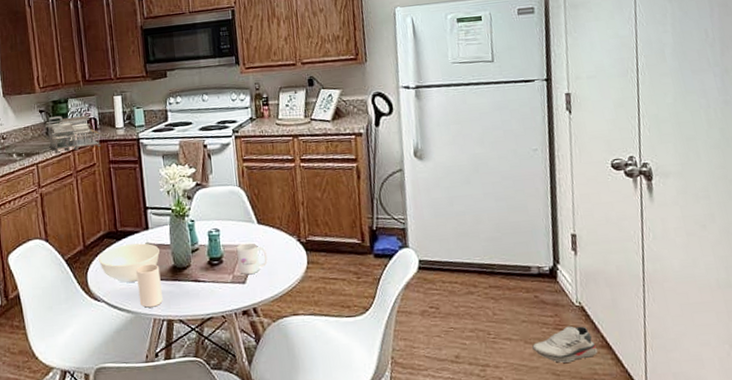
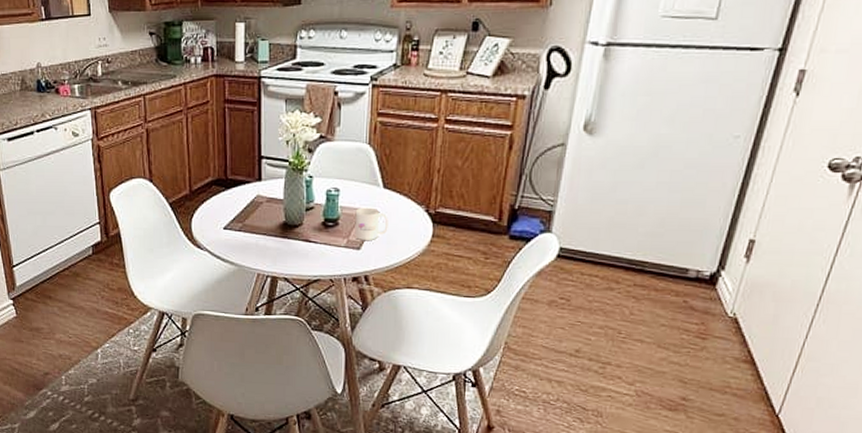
dish rack: present [44,115,102,153] -> none [154,41,219,85]
bowl: present [98,243,160,283] -> none [204,194,271,234]
cup: present [135,263,163,308] -> none [243,217,269,262]
shoe: present [532,325,598,363] -> none [665,336,739,372]

